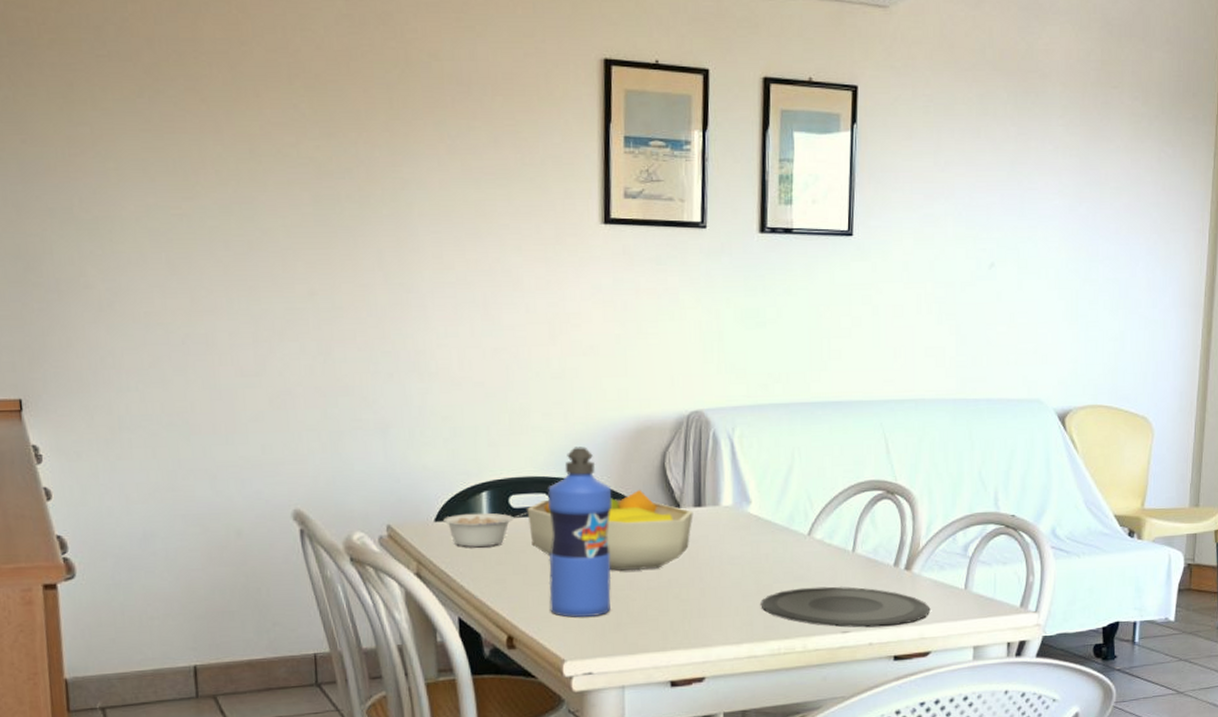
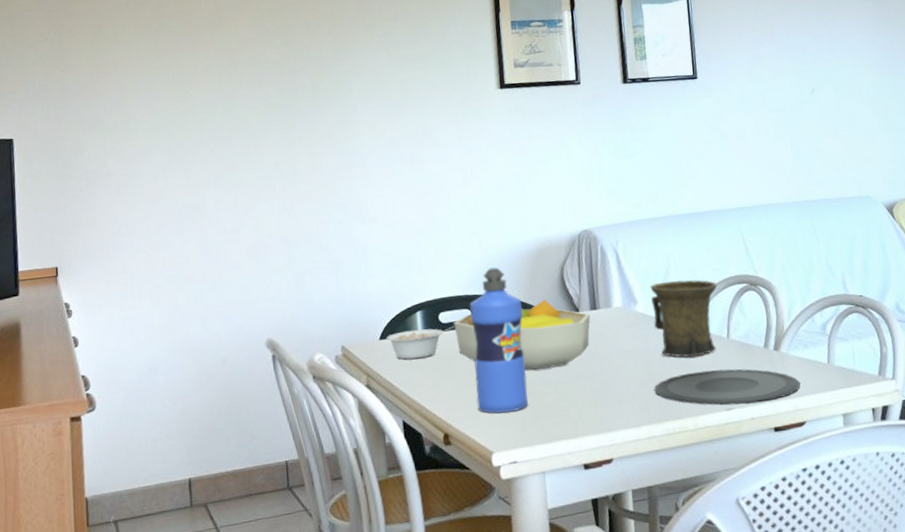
mug: none [768,480,848,571] -> present [650,279,717,358]

